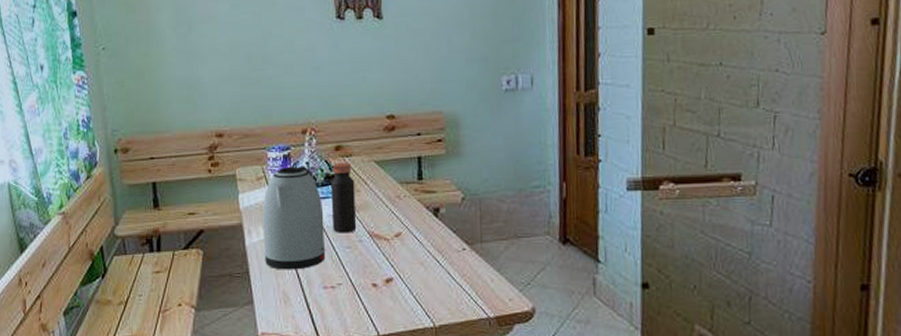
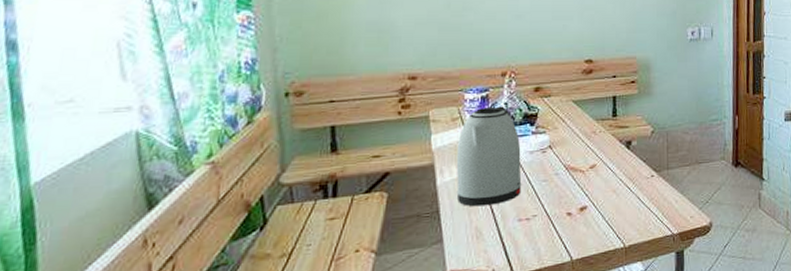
bottle: present [331,162,357,233] -> none [528,102,554,168]

